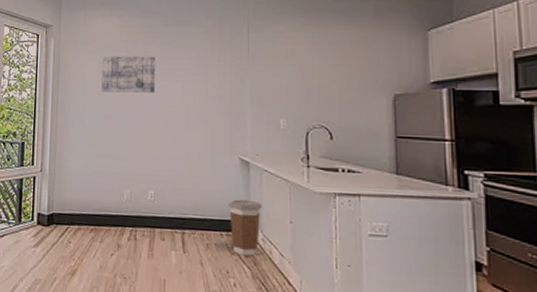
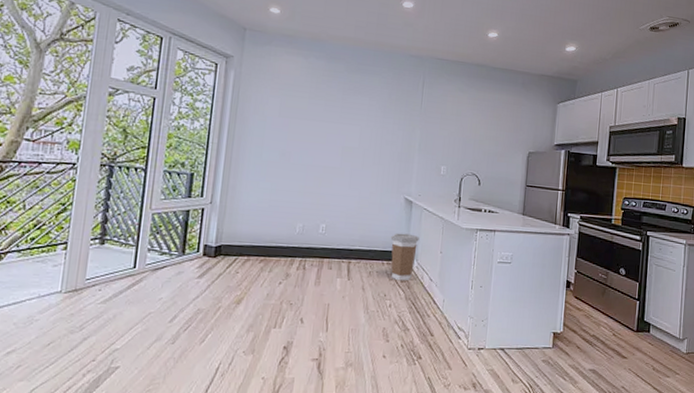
wall art: present [101,56,156,93] -> none [281,94,338,134]

